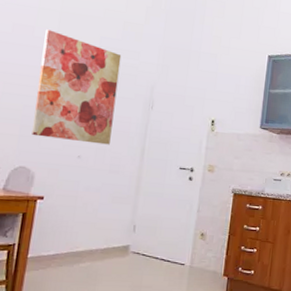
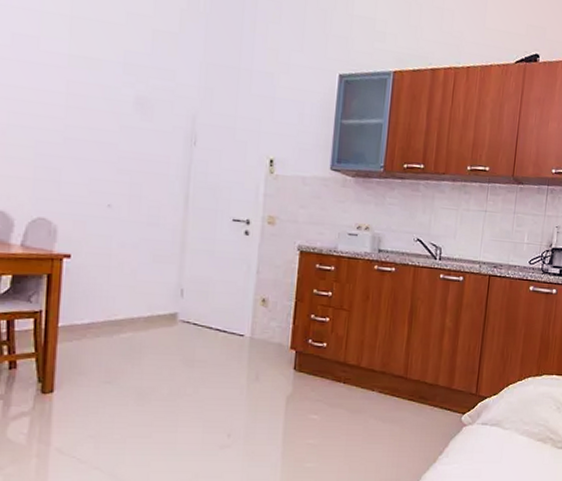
wall art: present [32,29,122,145] -> none [49,40,153,191]

